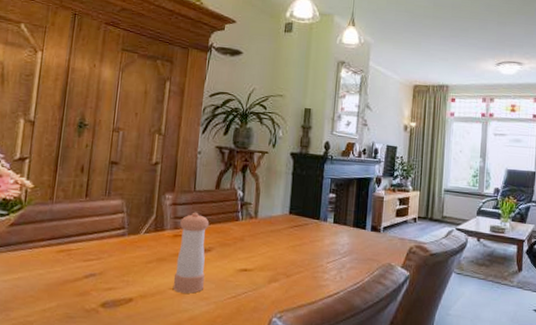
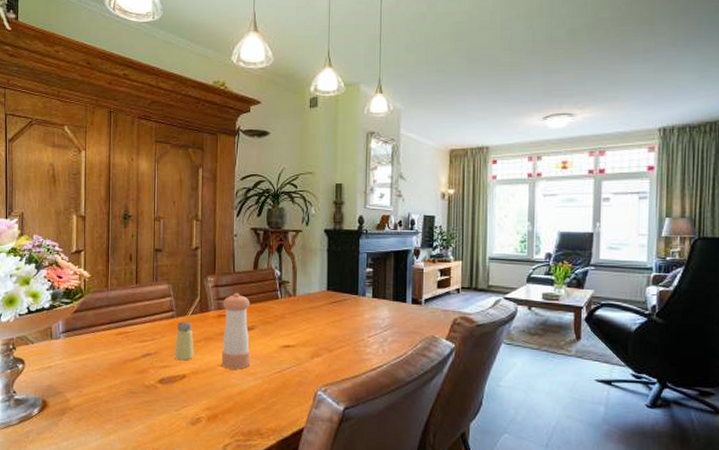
saltshaker: none [122,240,145,283] -> present [175,321,194,361]

